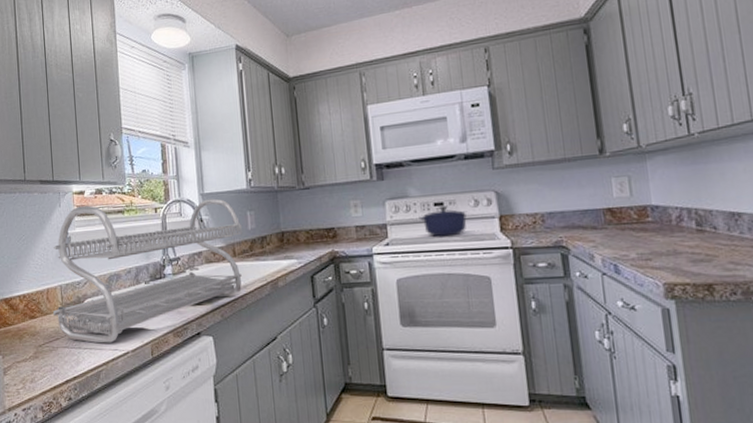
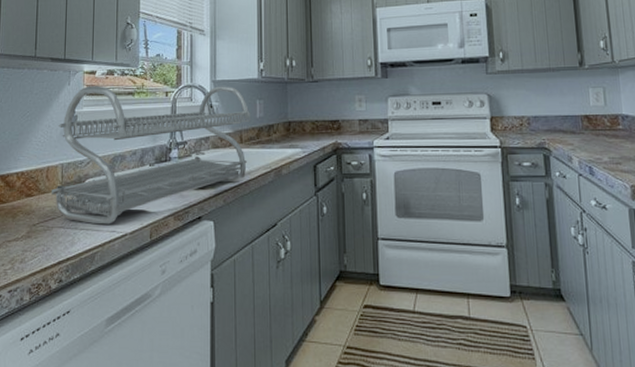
cooking pot: present [418,206,467,237] -> none [418,105,462,134]

